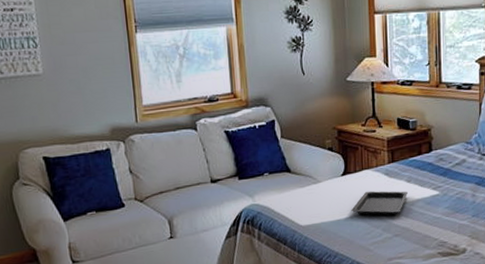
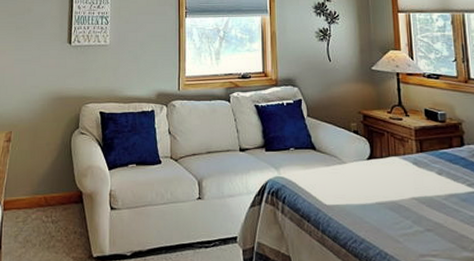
serving tray: present [351,191,409,216] -> none [378,178,440,208]

